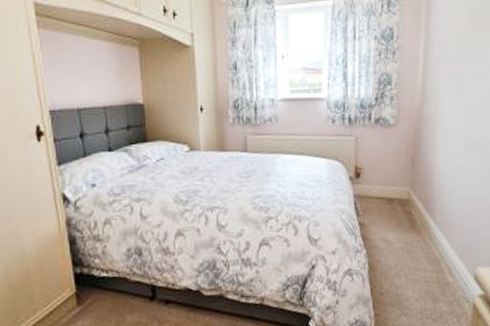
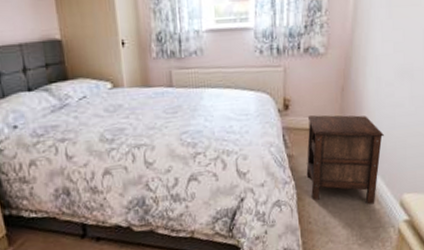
nightstand: none [378,184,455,277] -> present [306,115,384,205]

